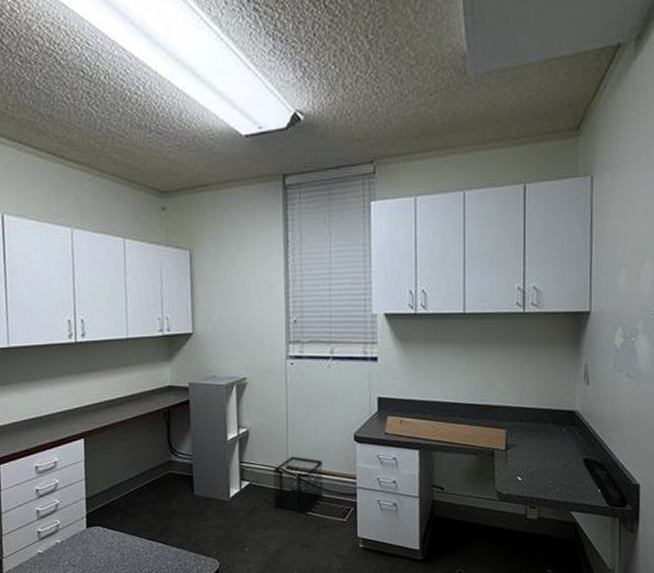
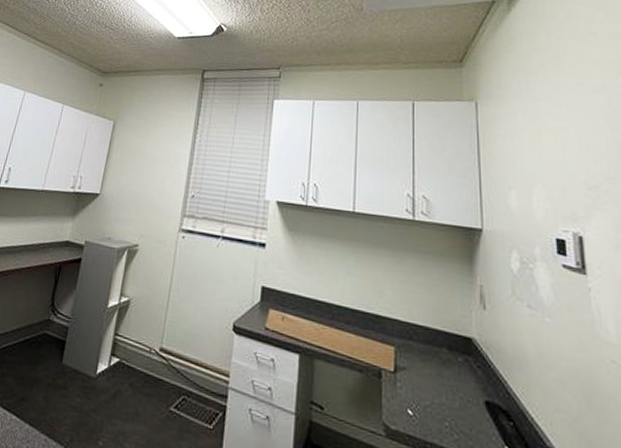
wastebasket: present [273,456,324,514] -> none [139,337,198,410]

